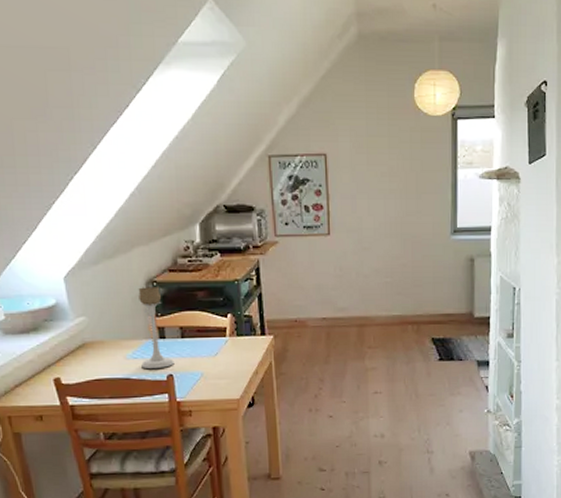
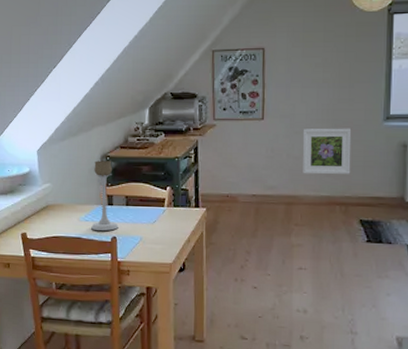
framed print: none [371,243,421,293] -> present [302,128,352,175]

